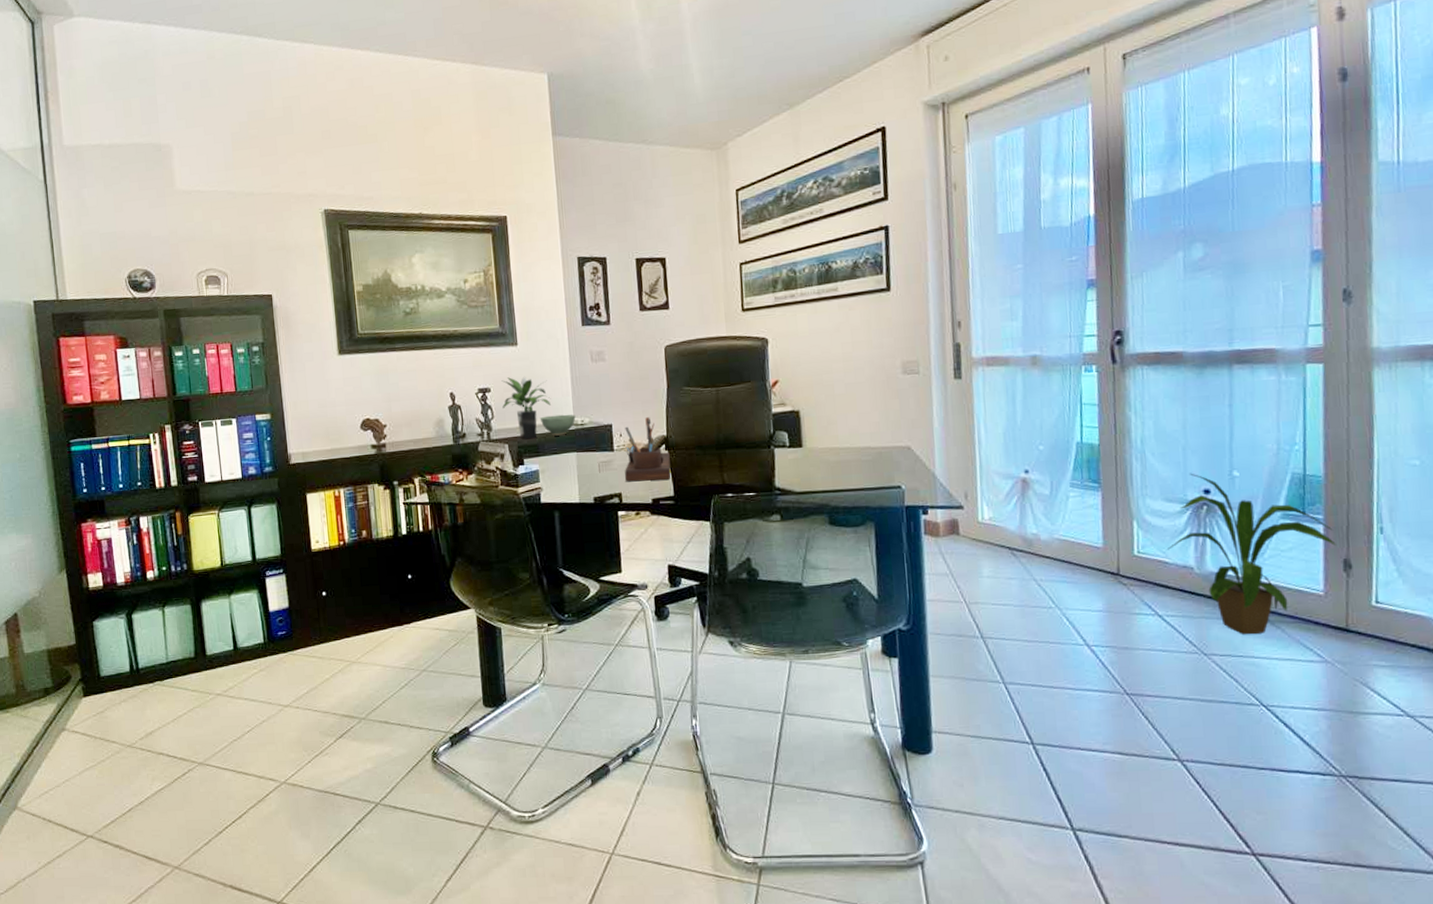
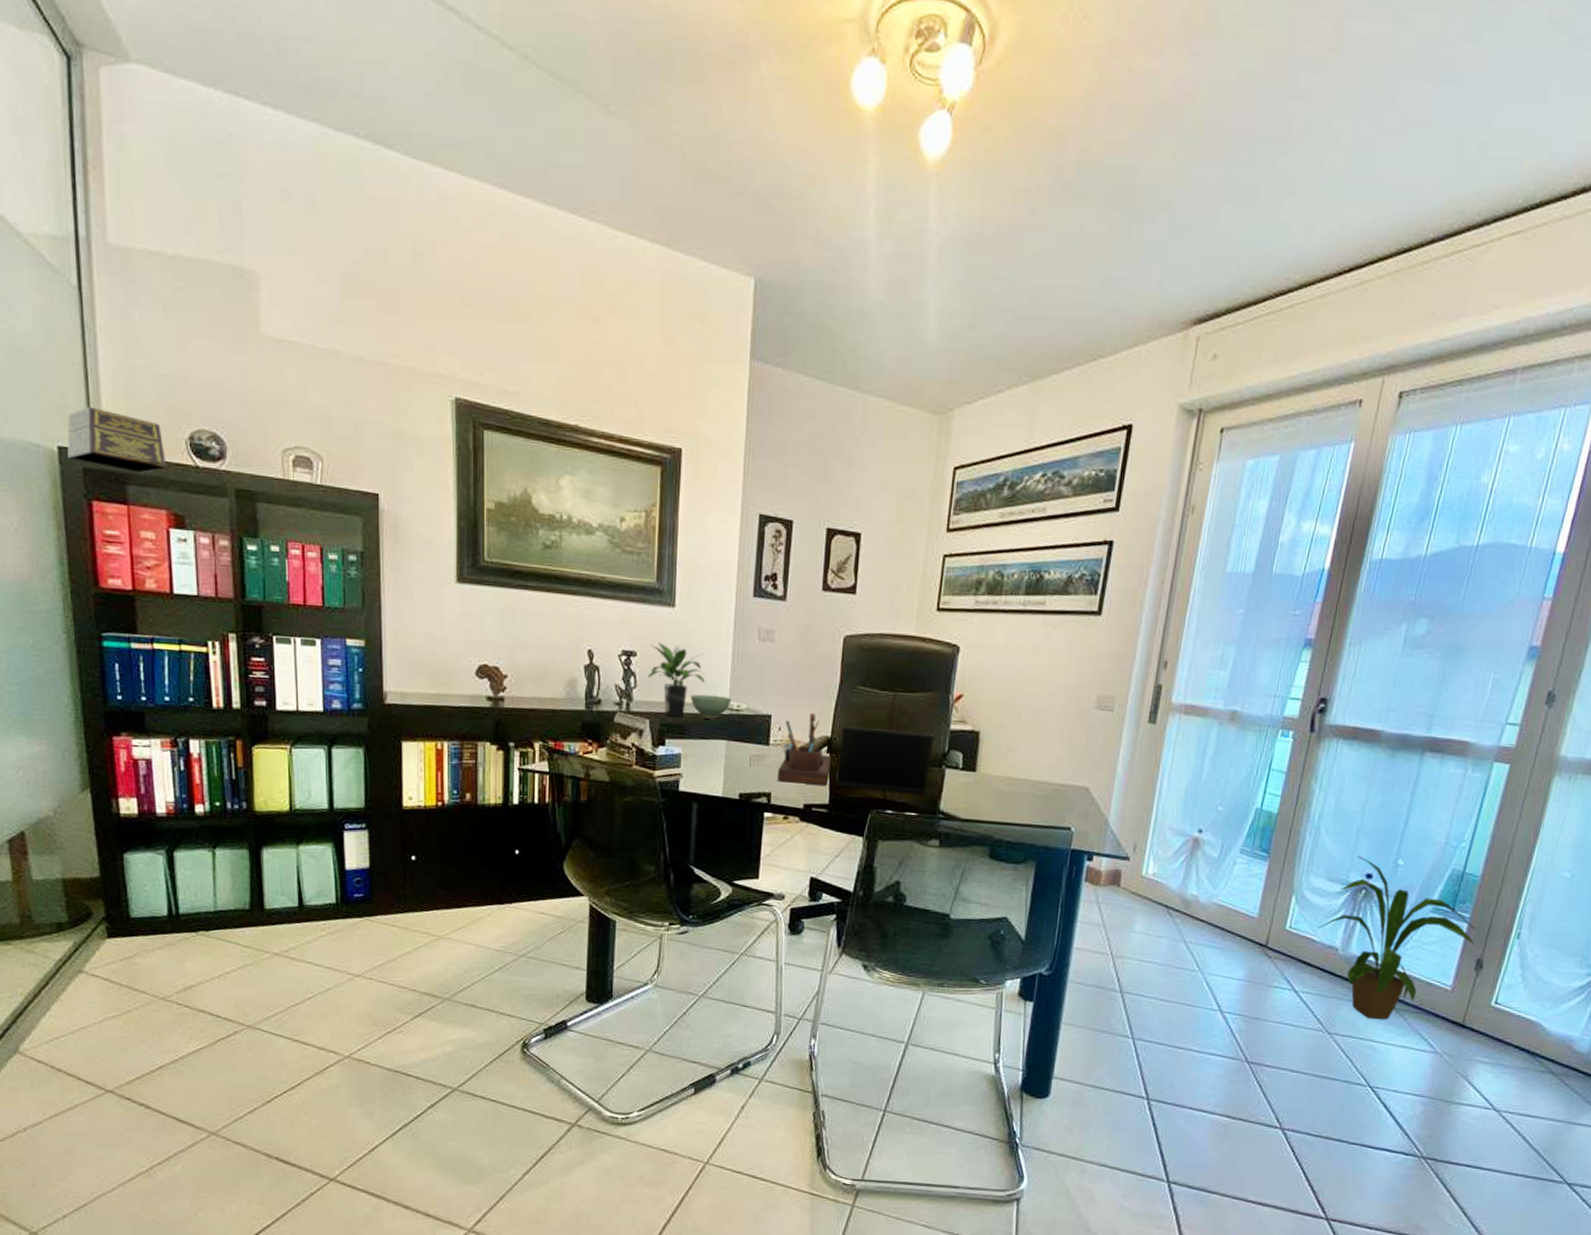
decorative box: none [40,266,113,311] -> present [67,407,167,474]
laptop: none [675,419,761,479] -> present [836,725,936,795]

